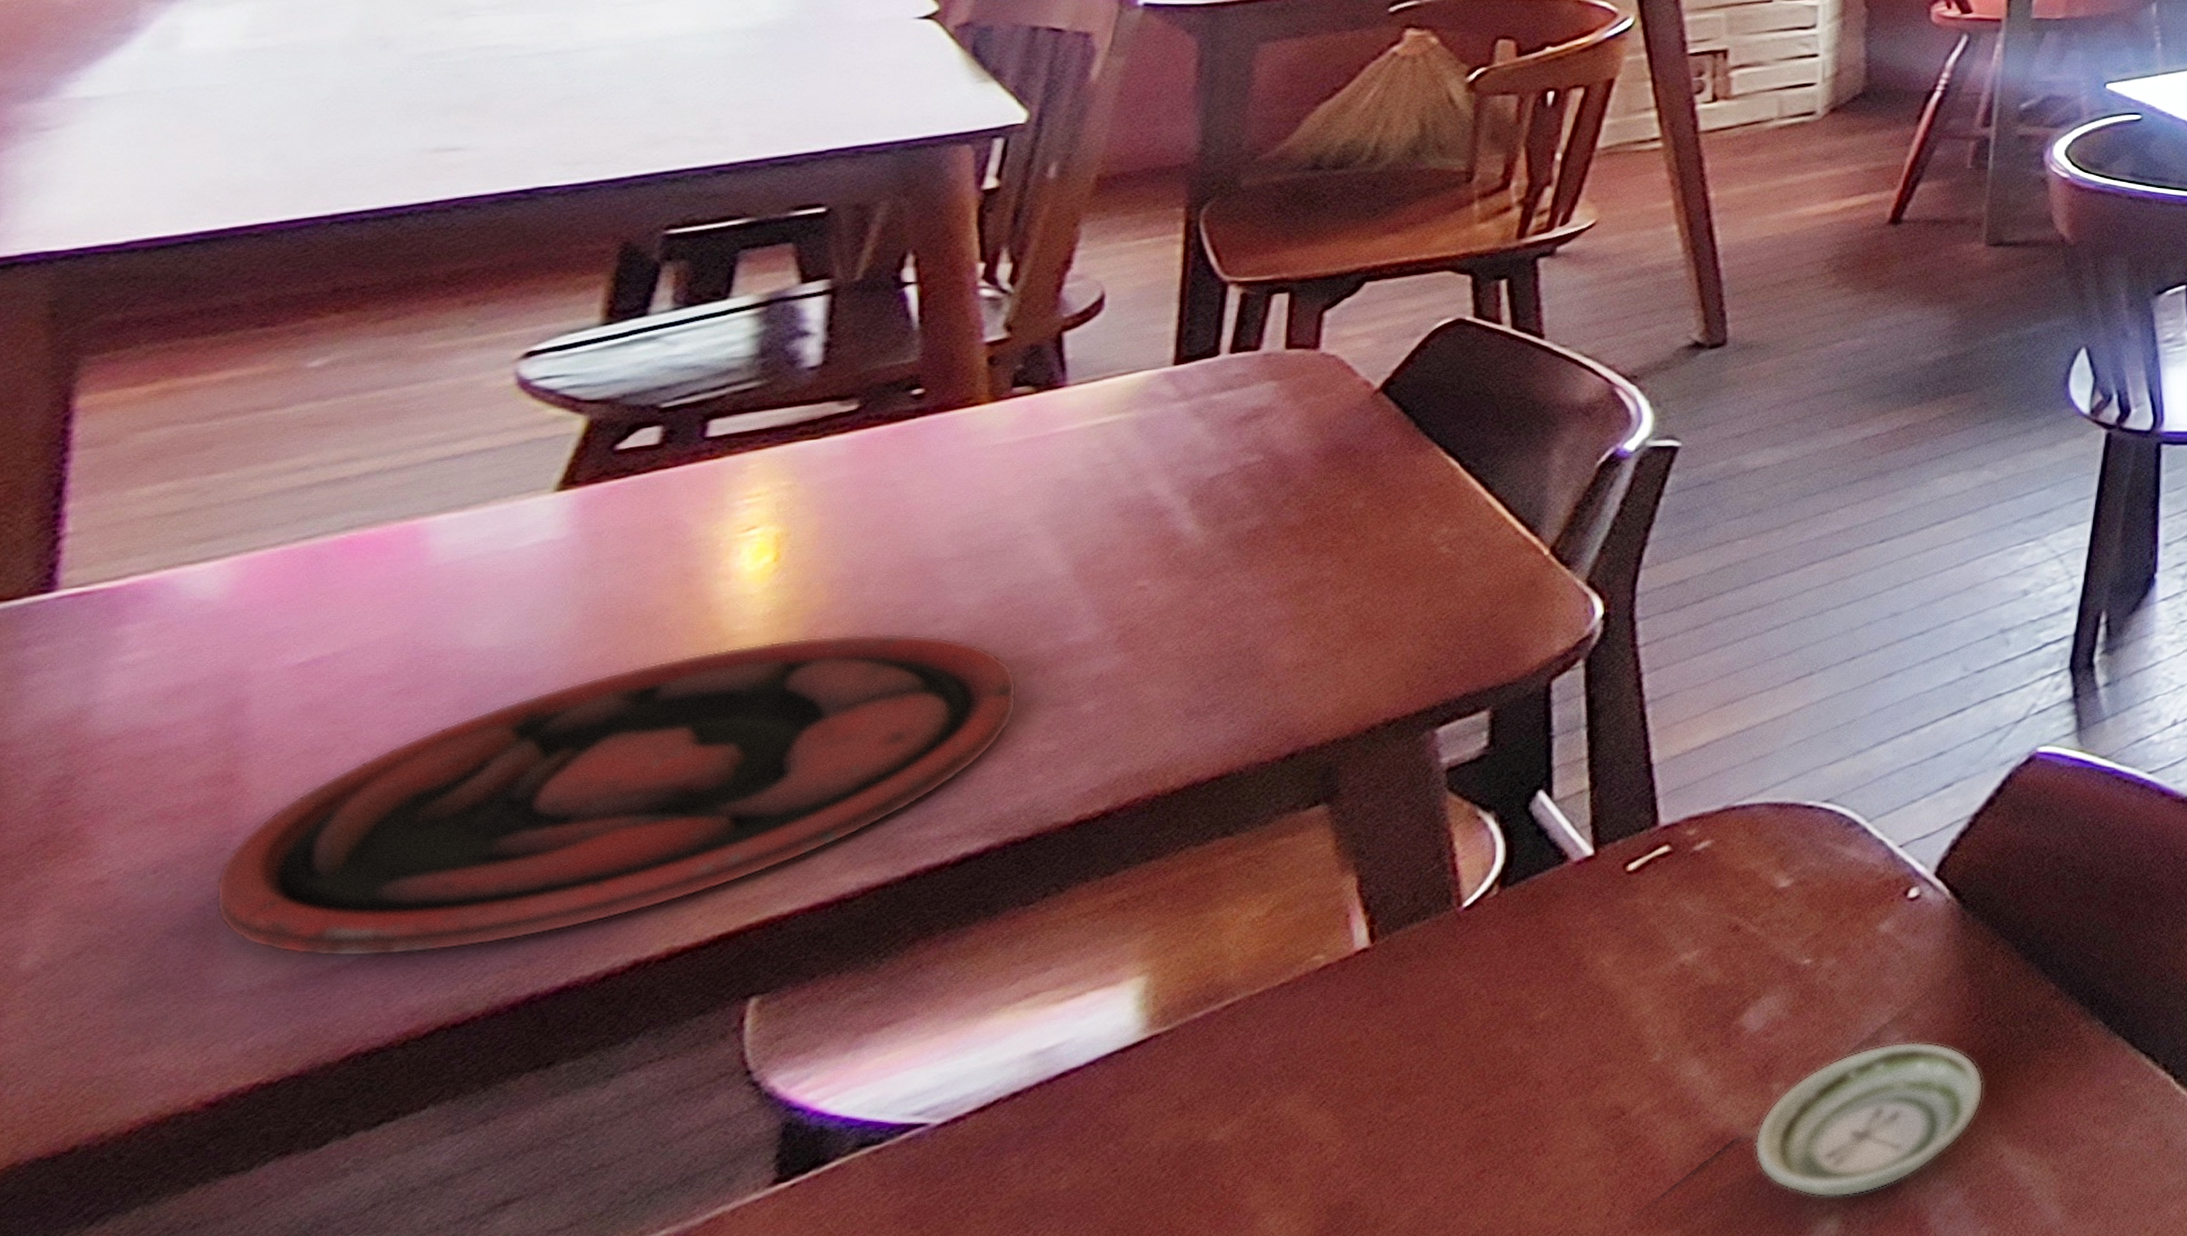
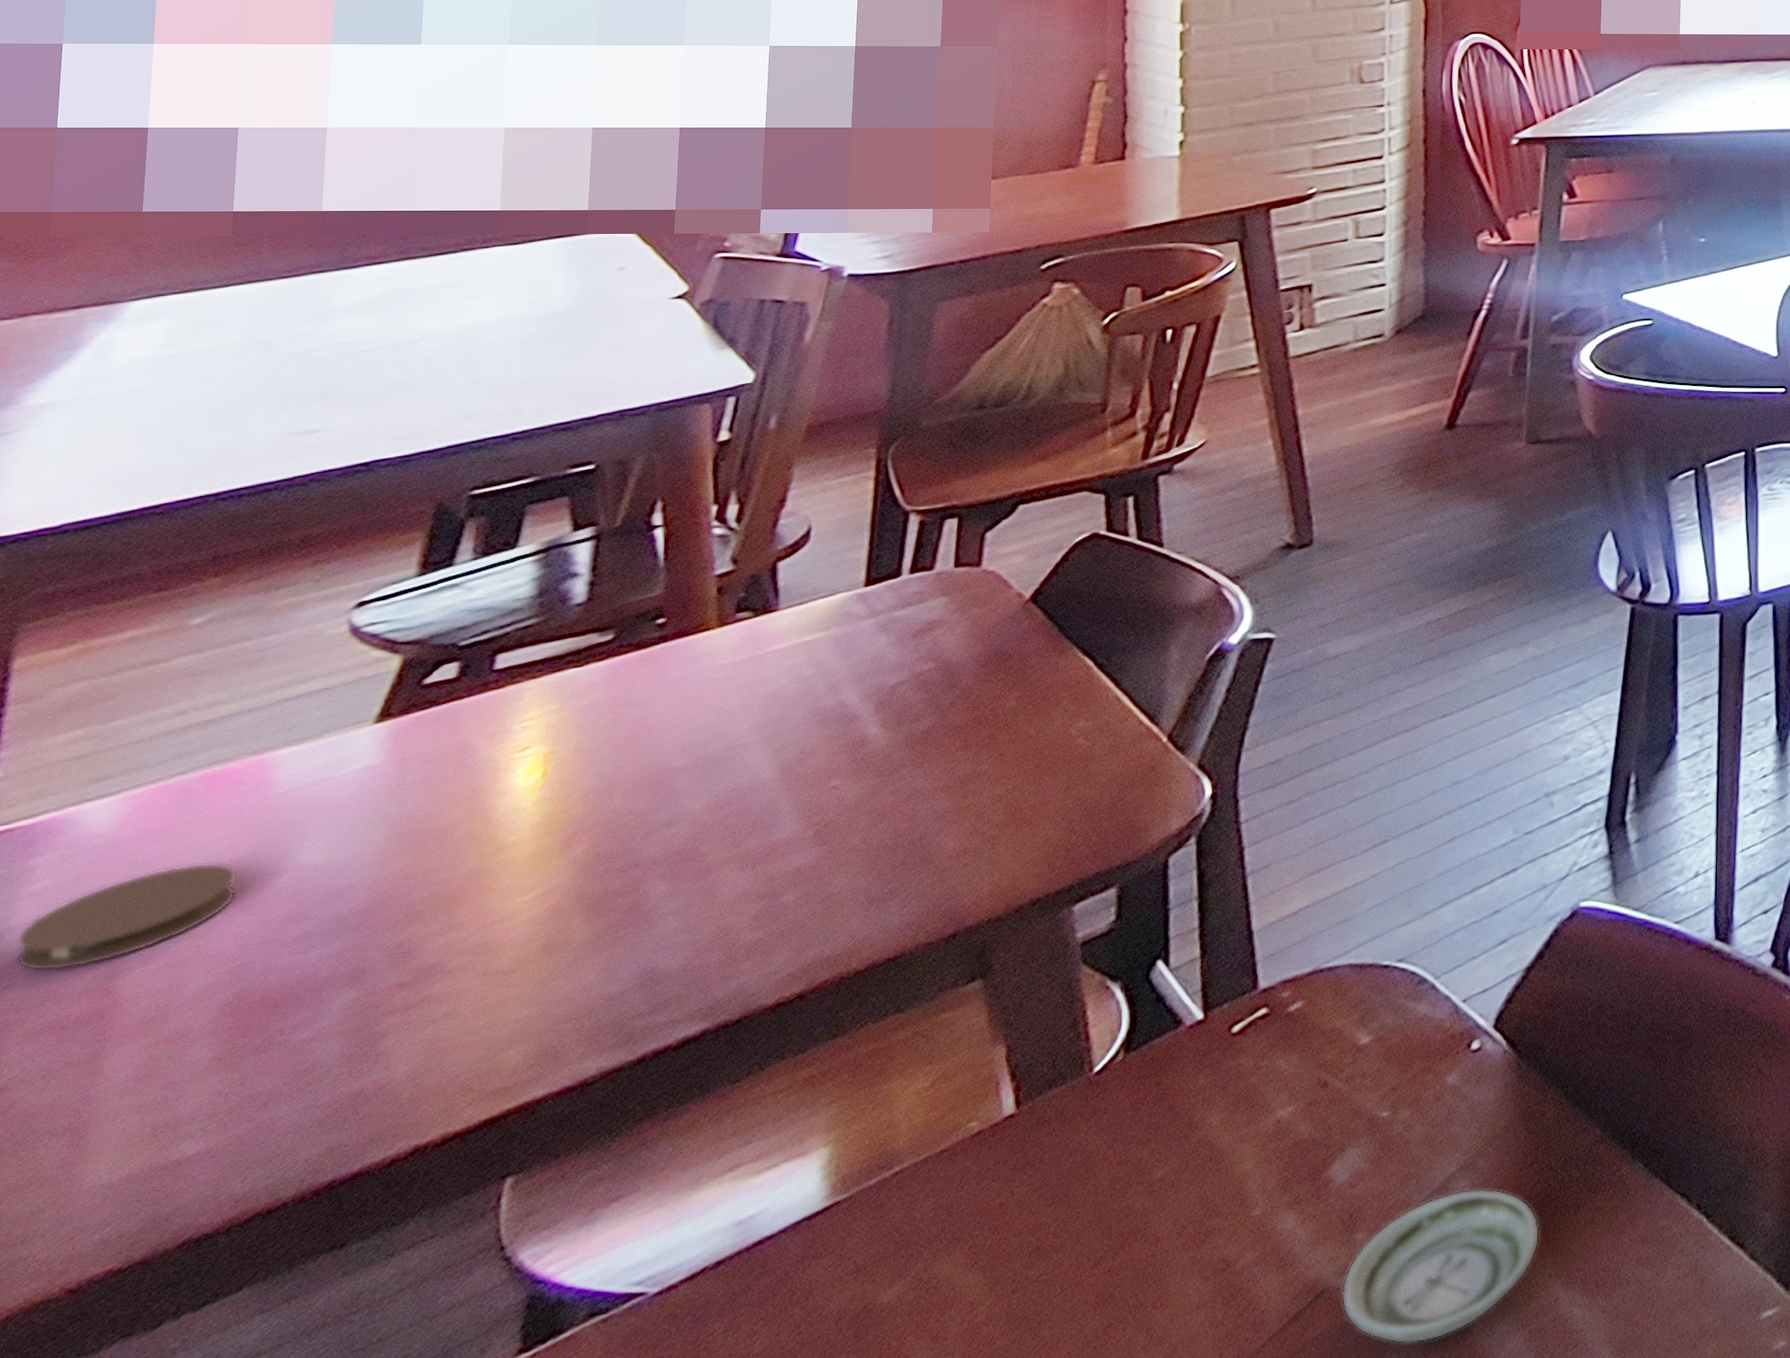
coaster: none [108,640,389,753] -> present [16,863,237,971]
plate: present [215,634,1018,957] -> none [88,838,733,1151]

